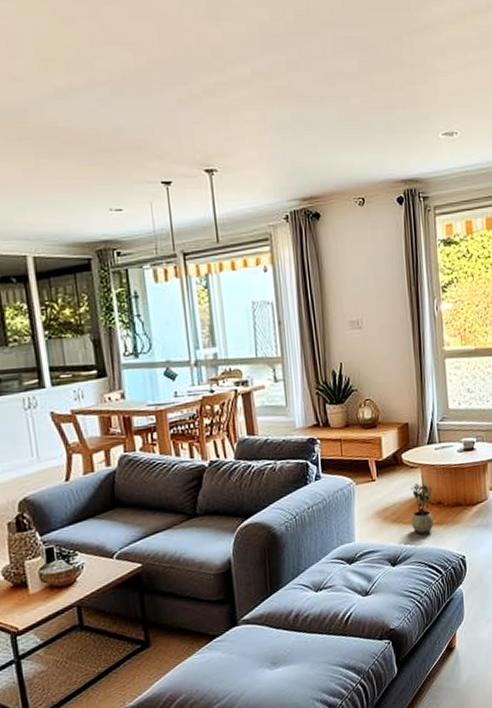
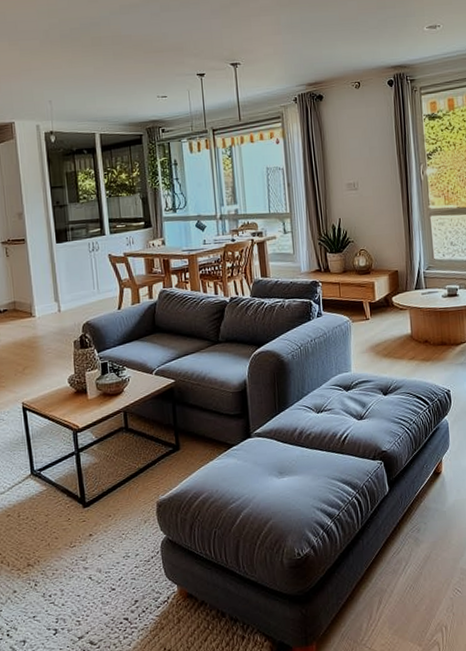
potted plant: present [410,481,437,535] -> none [400,322,423,369]

